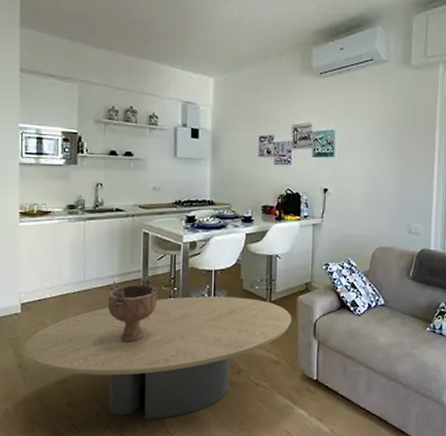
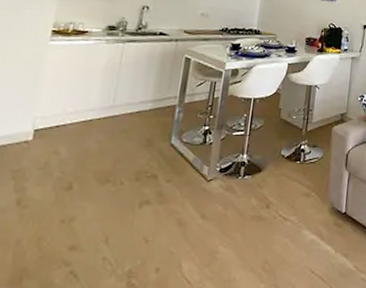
coffee table: present [24,296,291,420] -> none [27,125,325,263]
decorative bowl: present [107,278,158,343] -> none [134,105,193,174]

